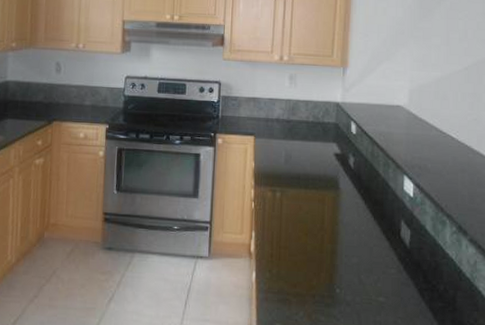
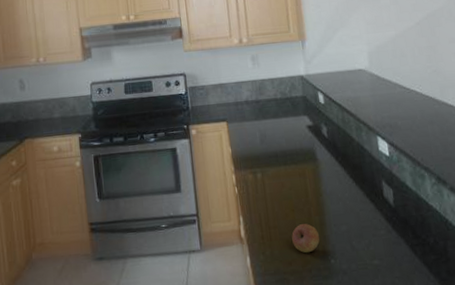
fruit: none [301,249,328,279] -> present [292,224,320,253]

